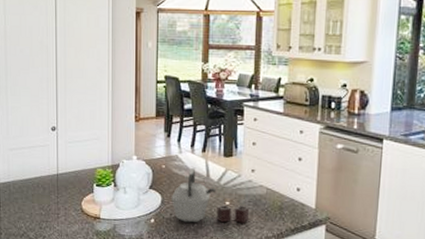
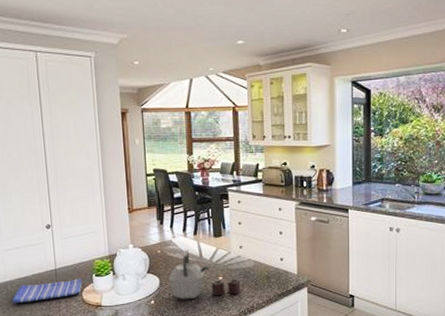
dish towel: none [13,186,83,206] -> present [11,279,83,304]

